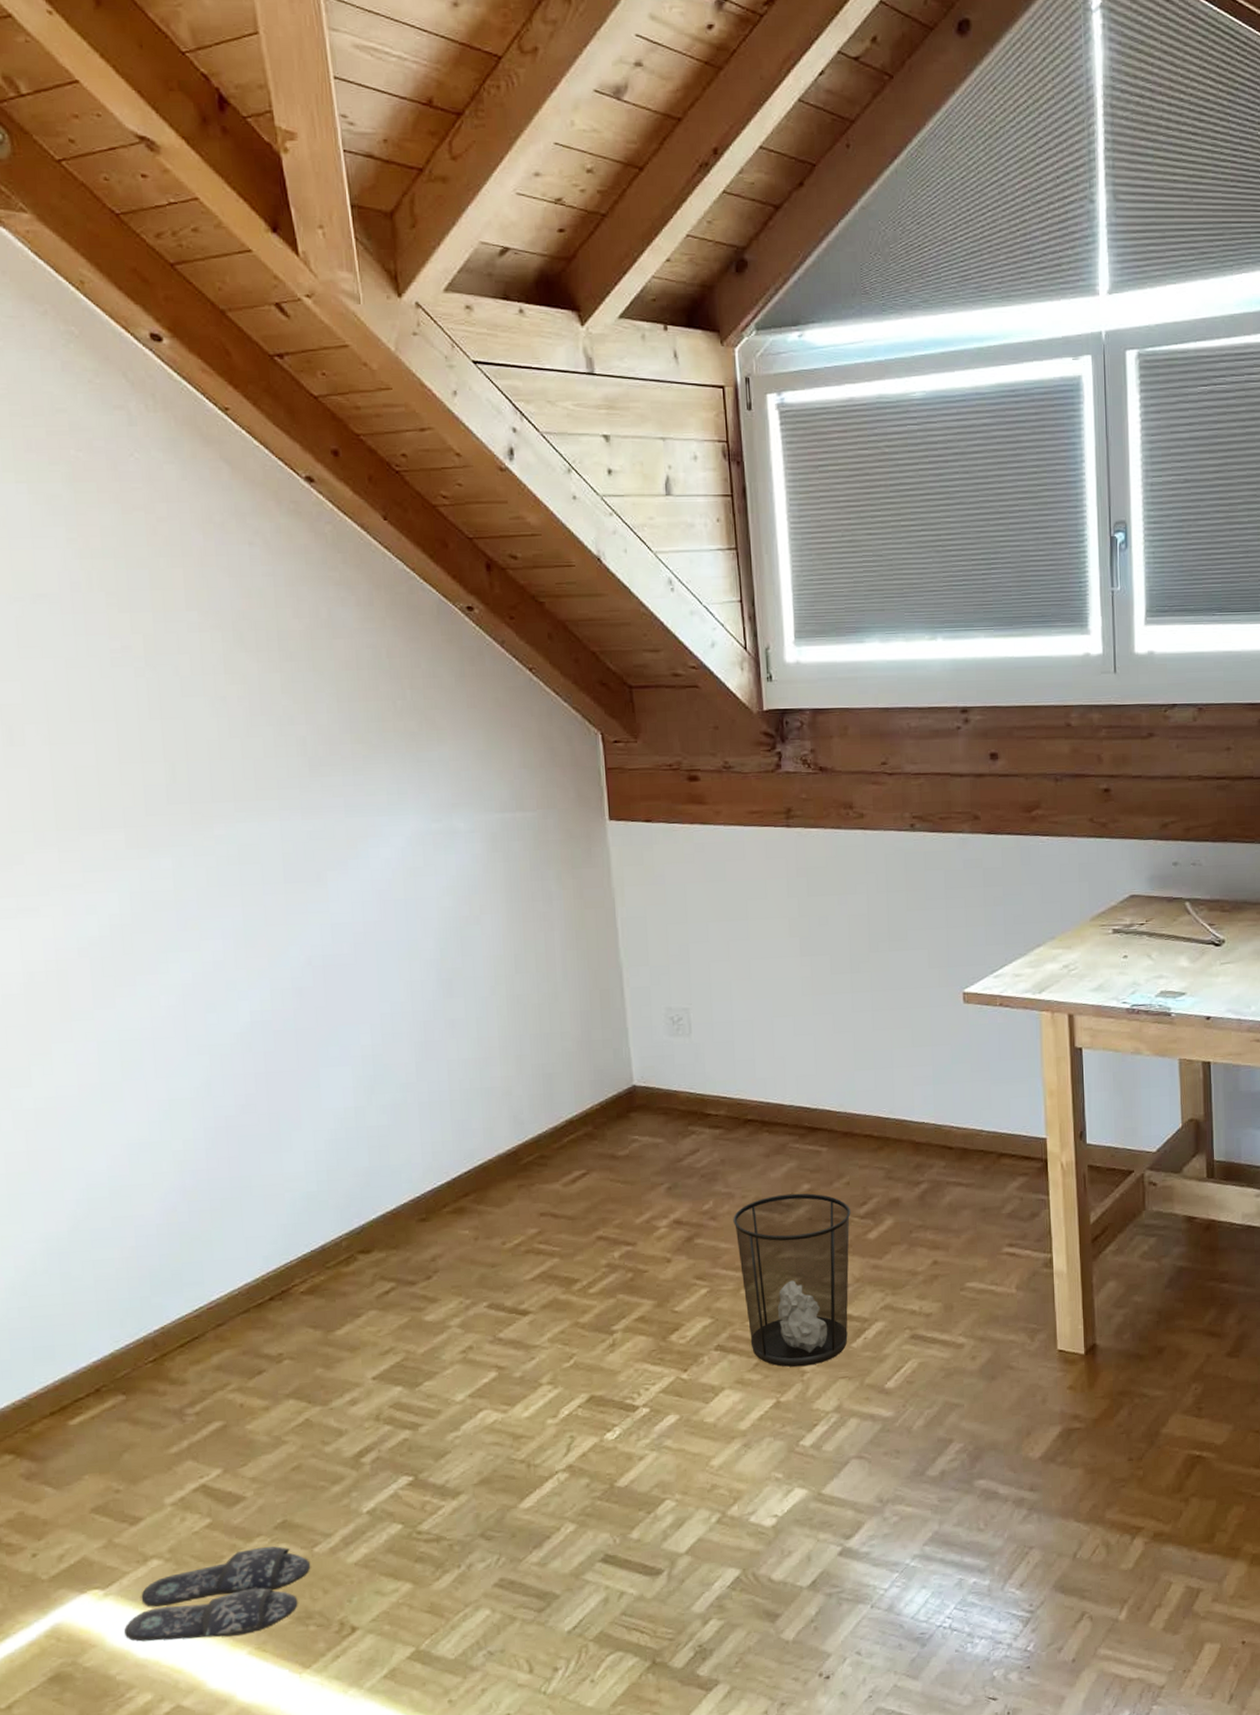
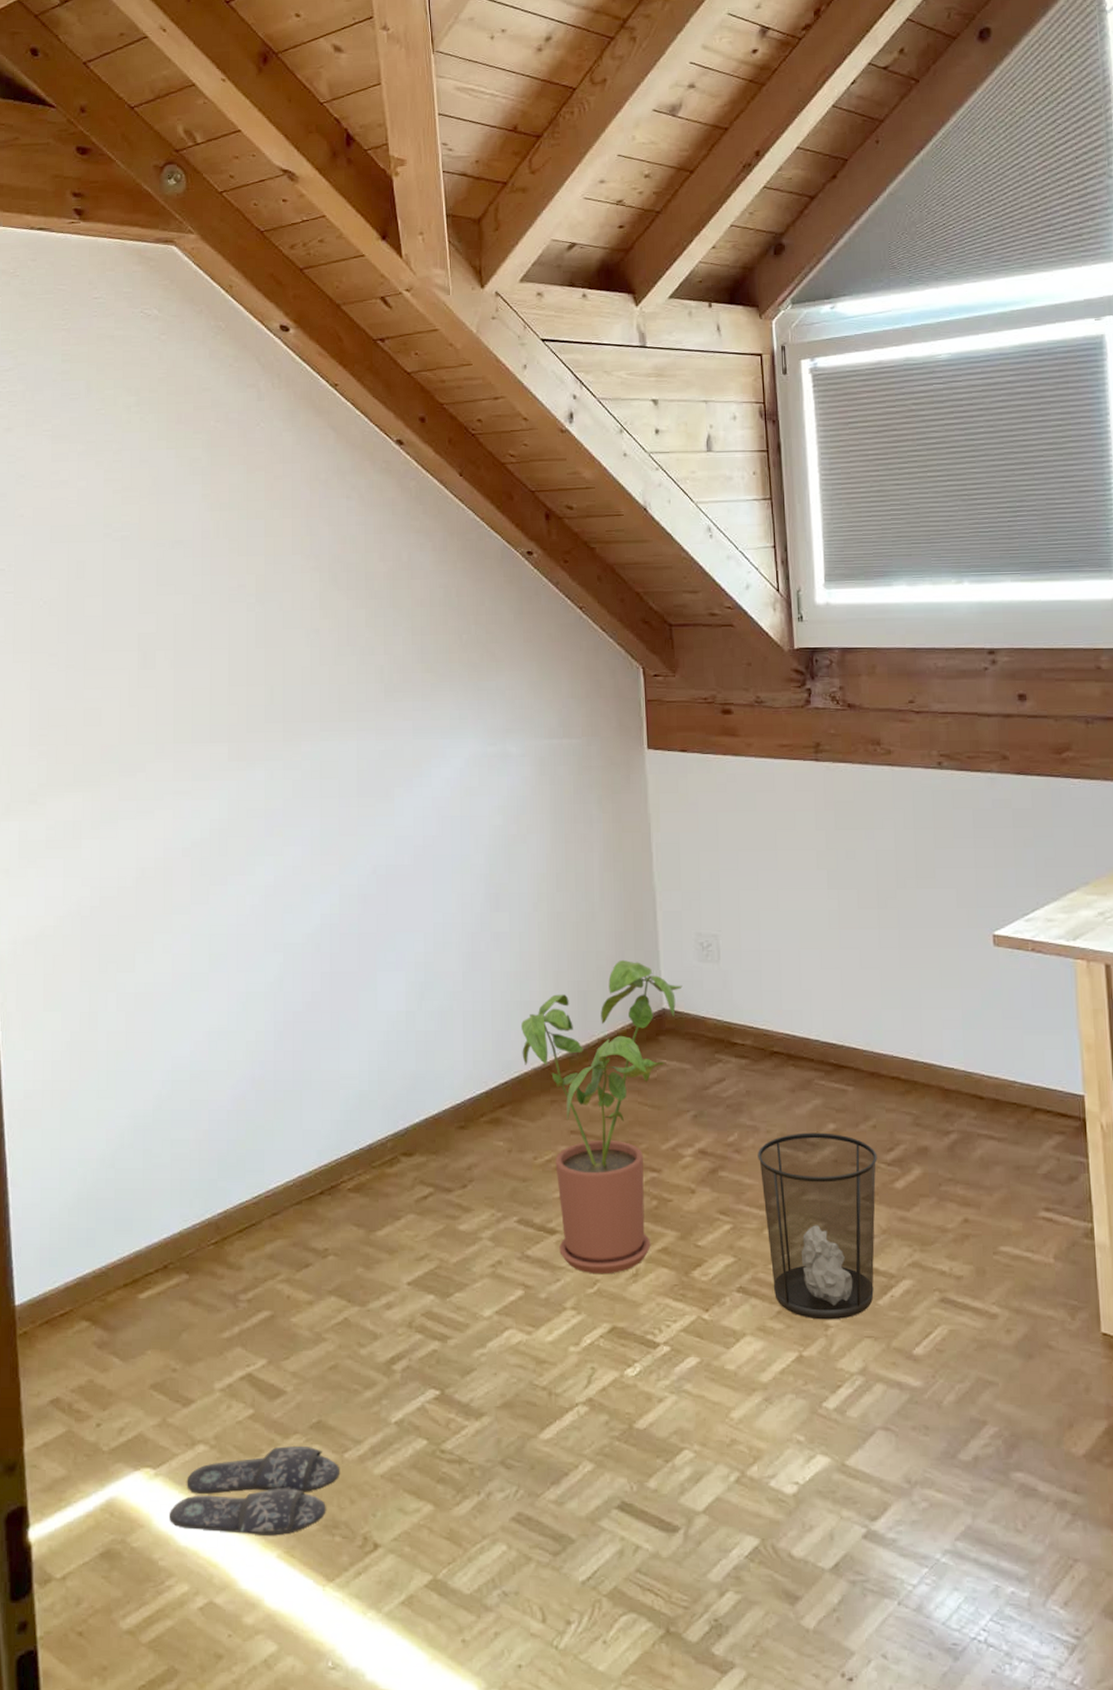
house plant: none [482,1039,653,1349] -> present [520,959,683,1275]

